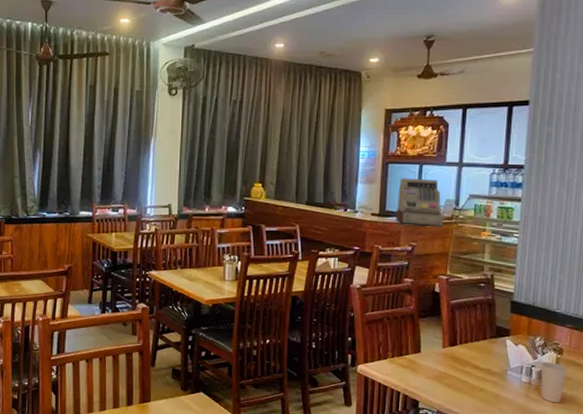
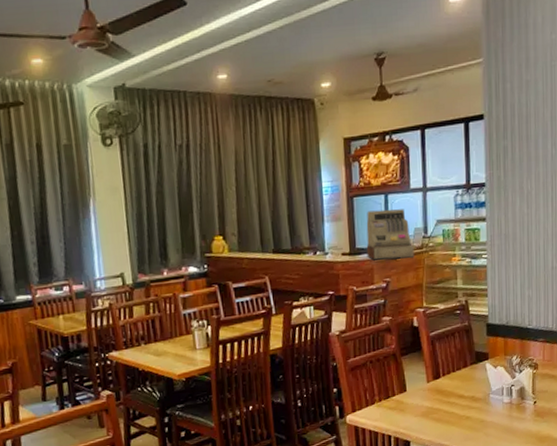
cup: present [540,361,567,403] -> none [519,378,543,418]

